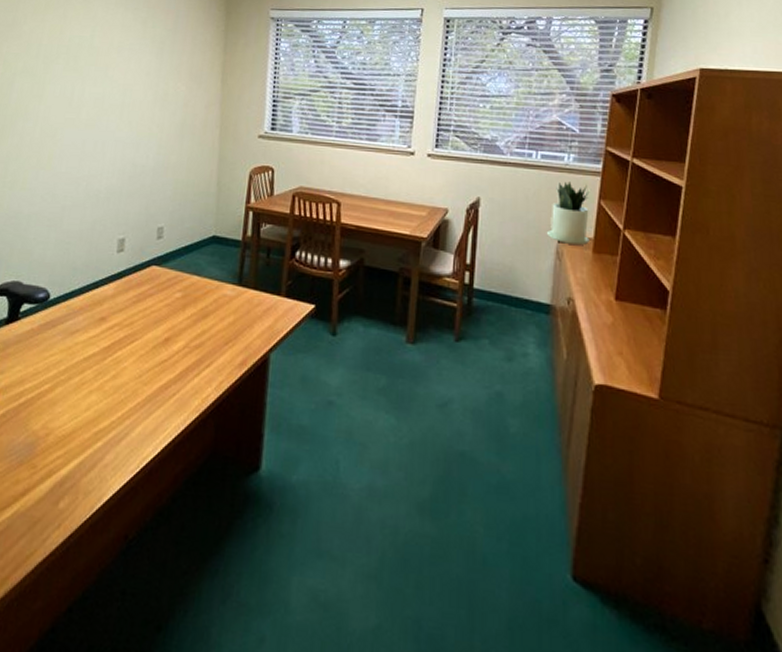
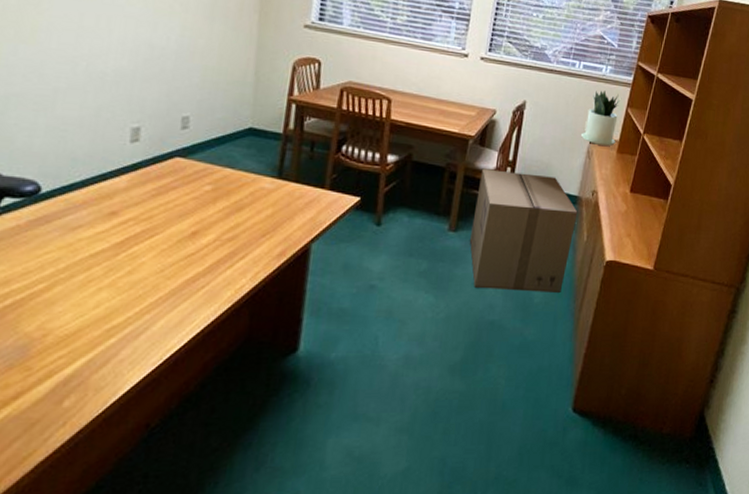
cardboard box: none [431,273,553,423] -> present [470,168,578,294]

